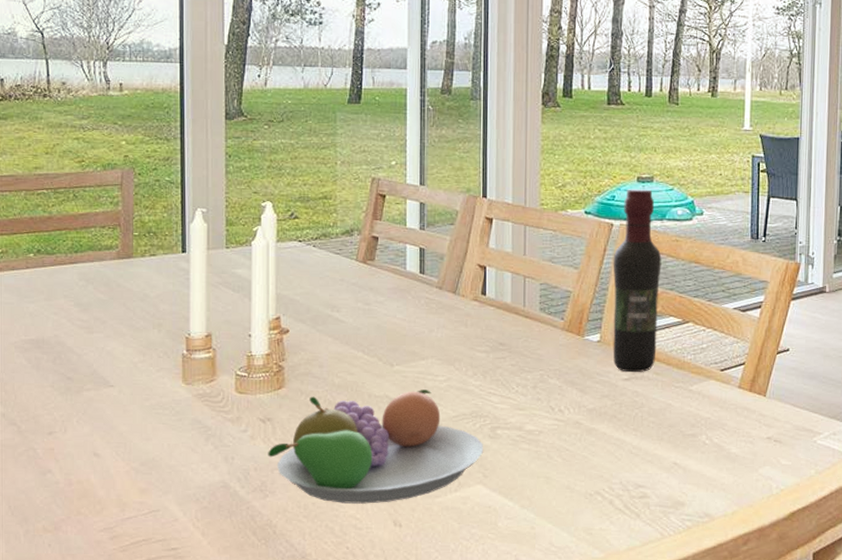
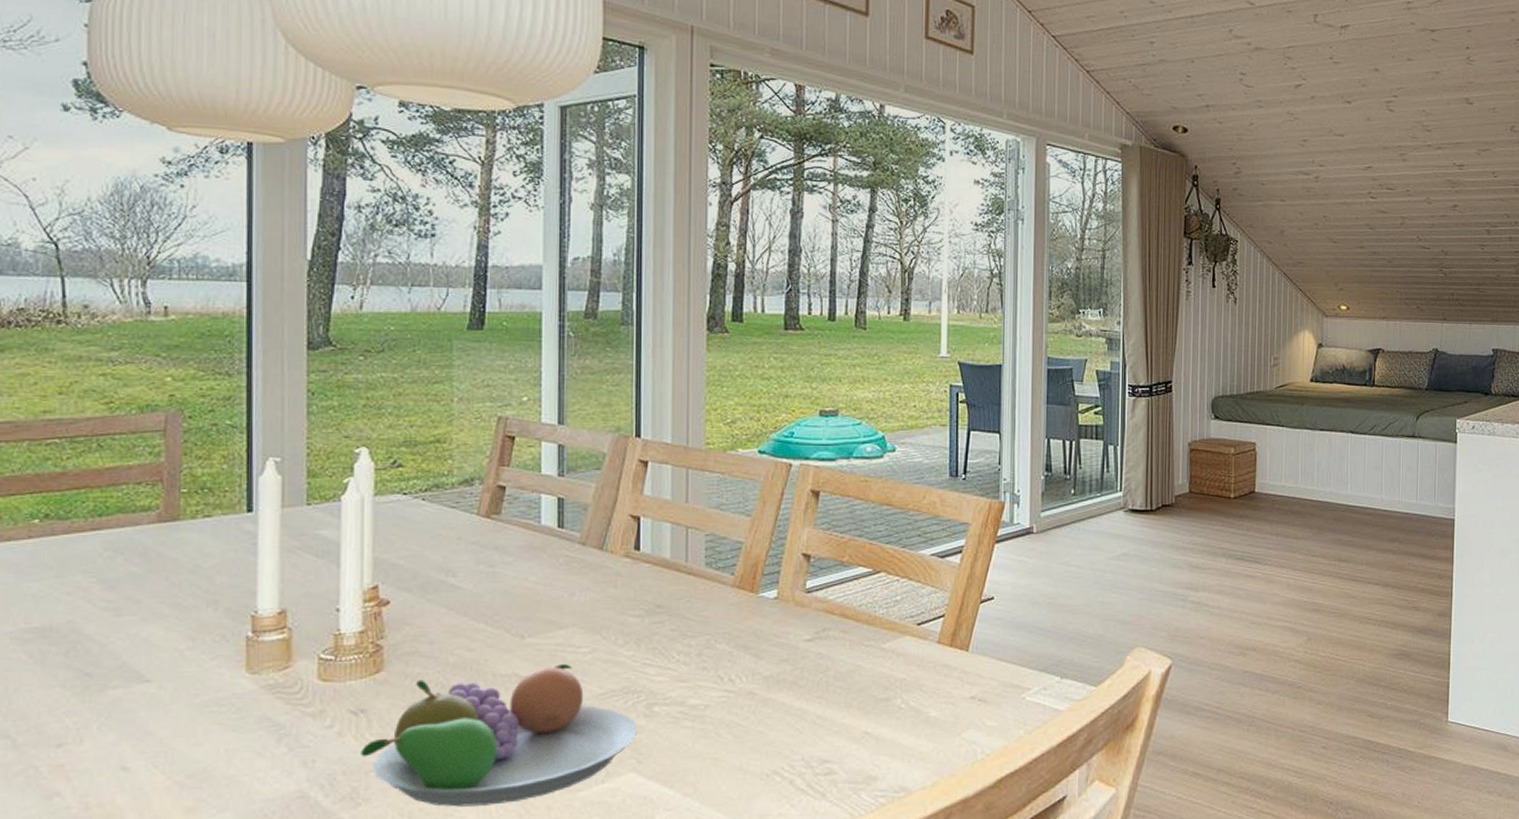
wine bottle: present [613,189,662,373] -> none [792,424,849,632]

